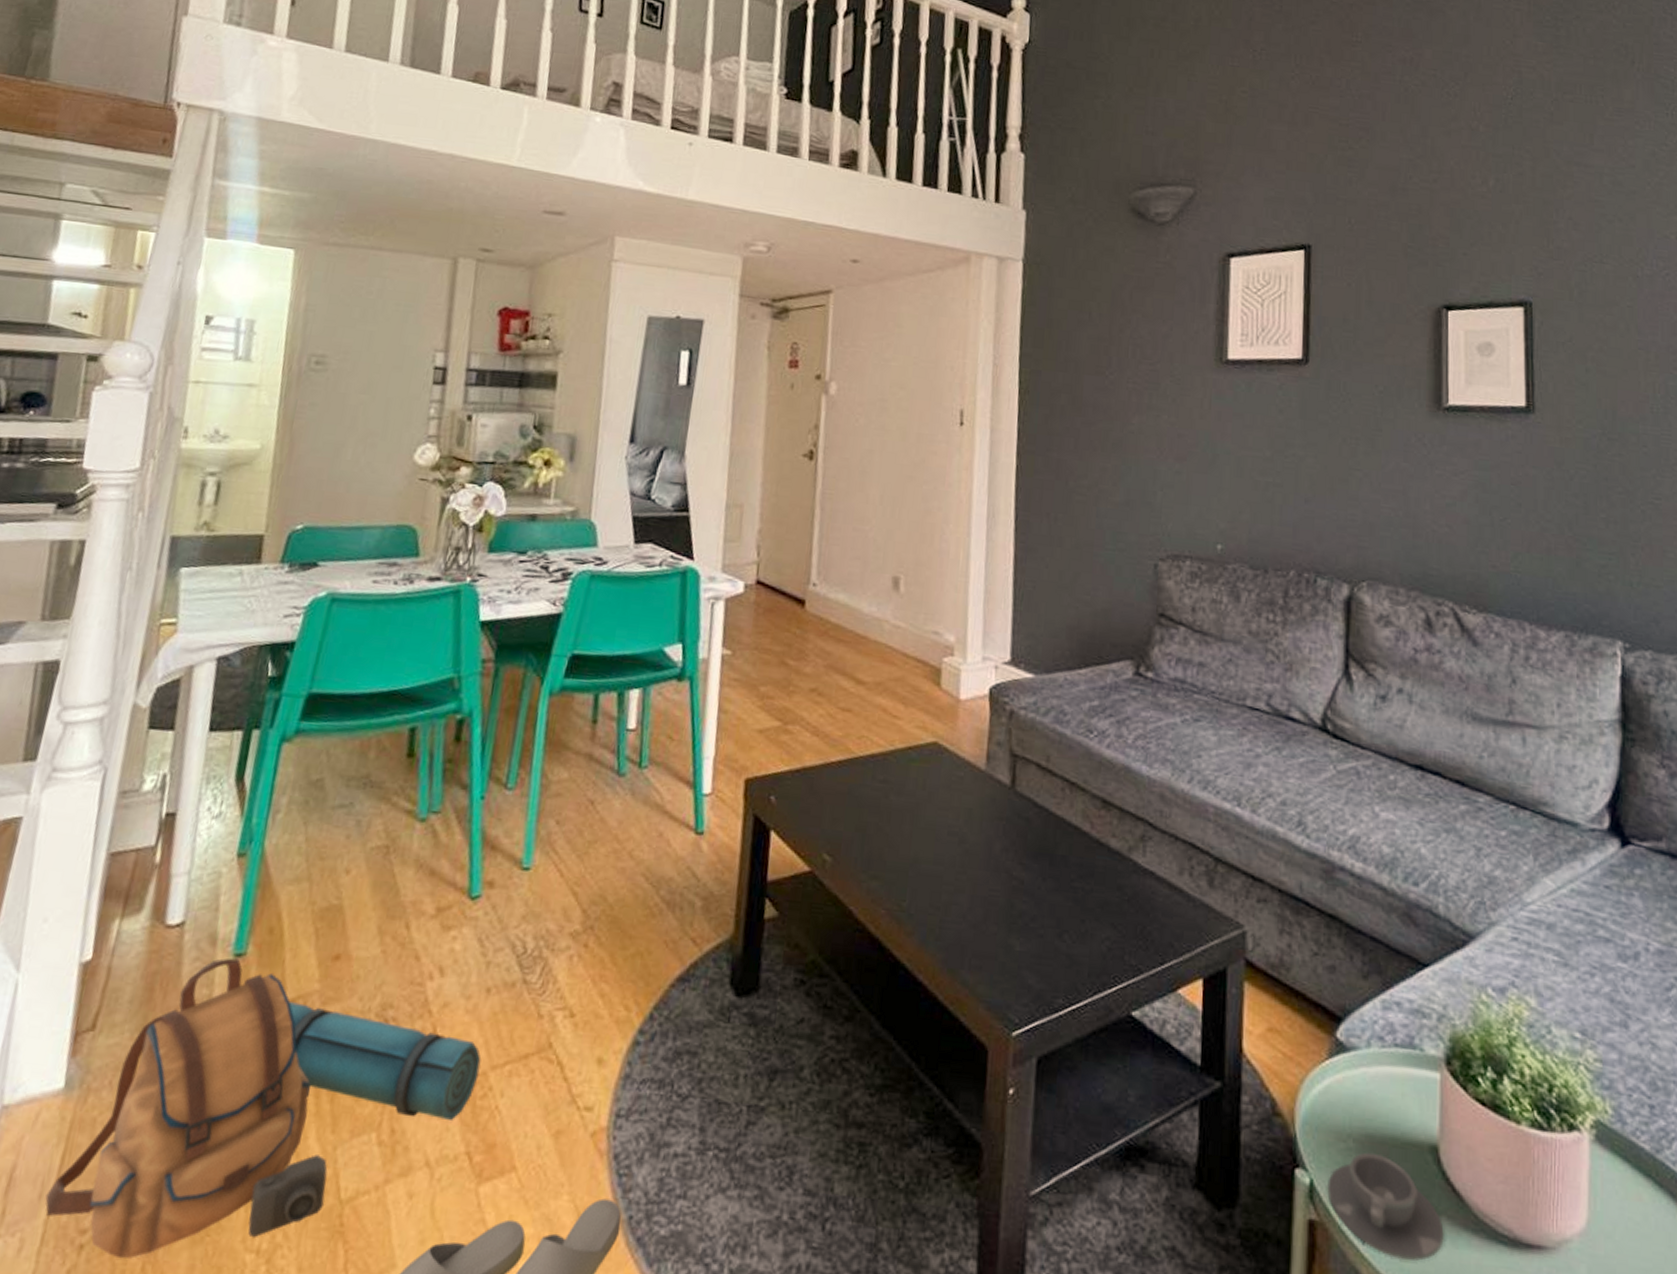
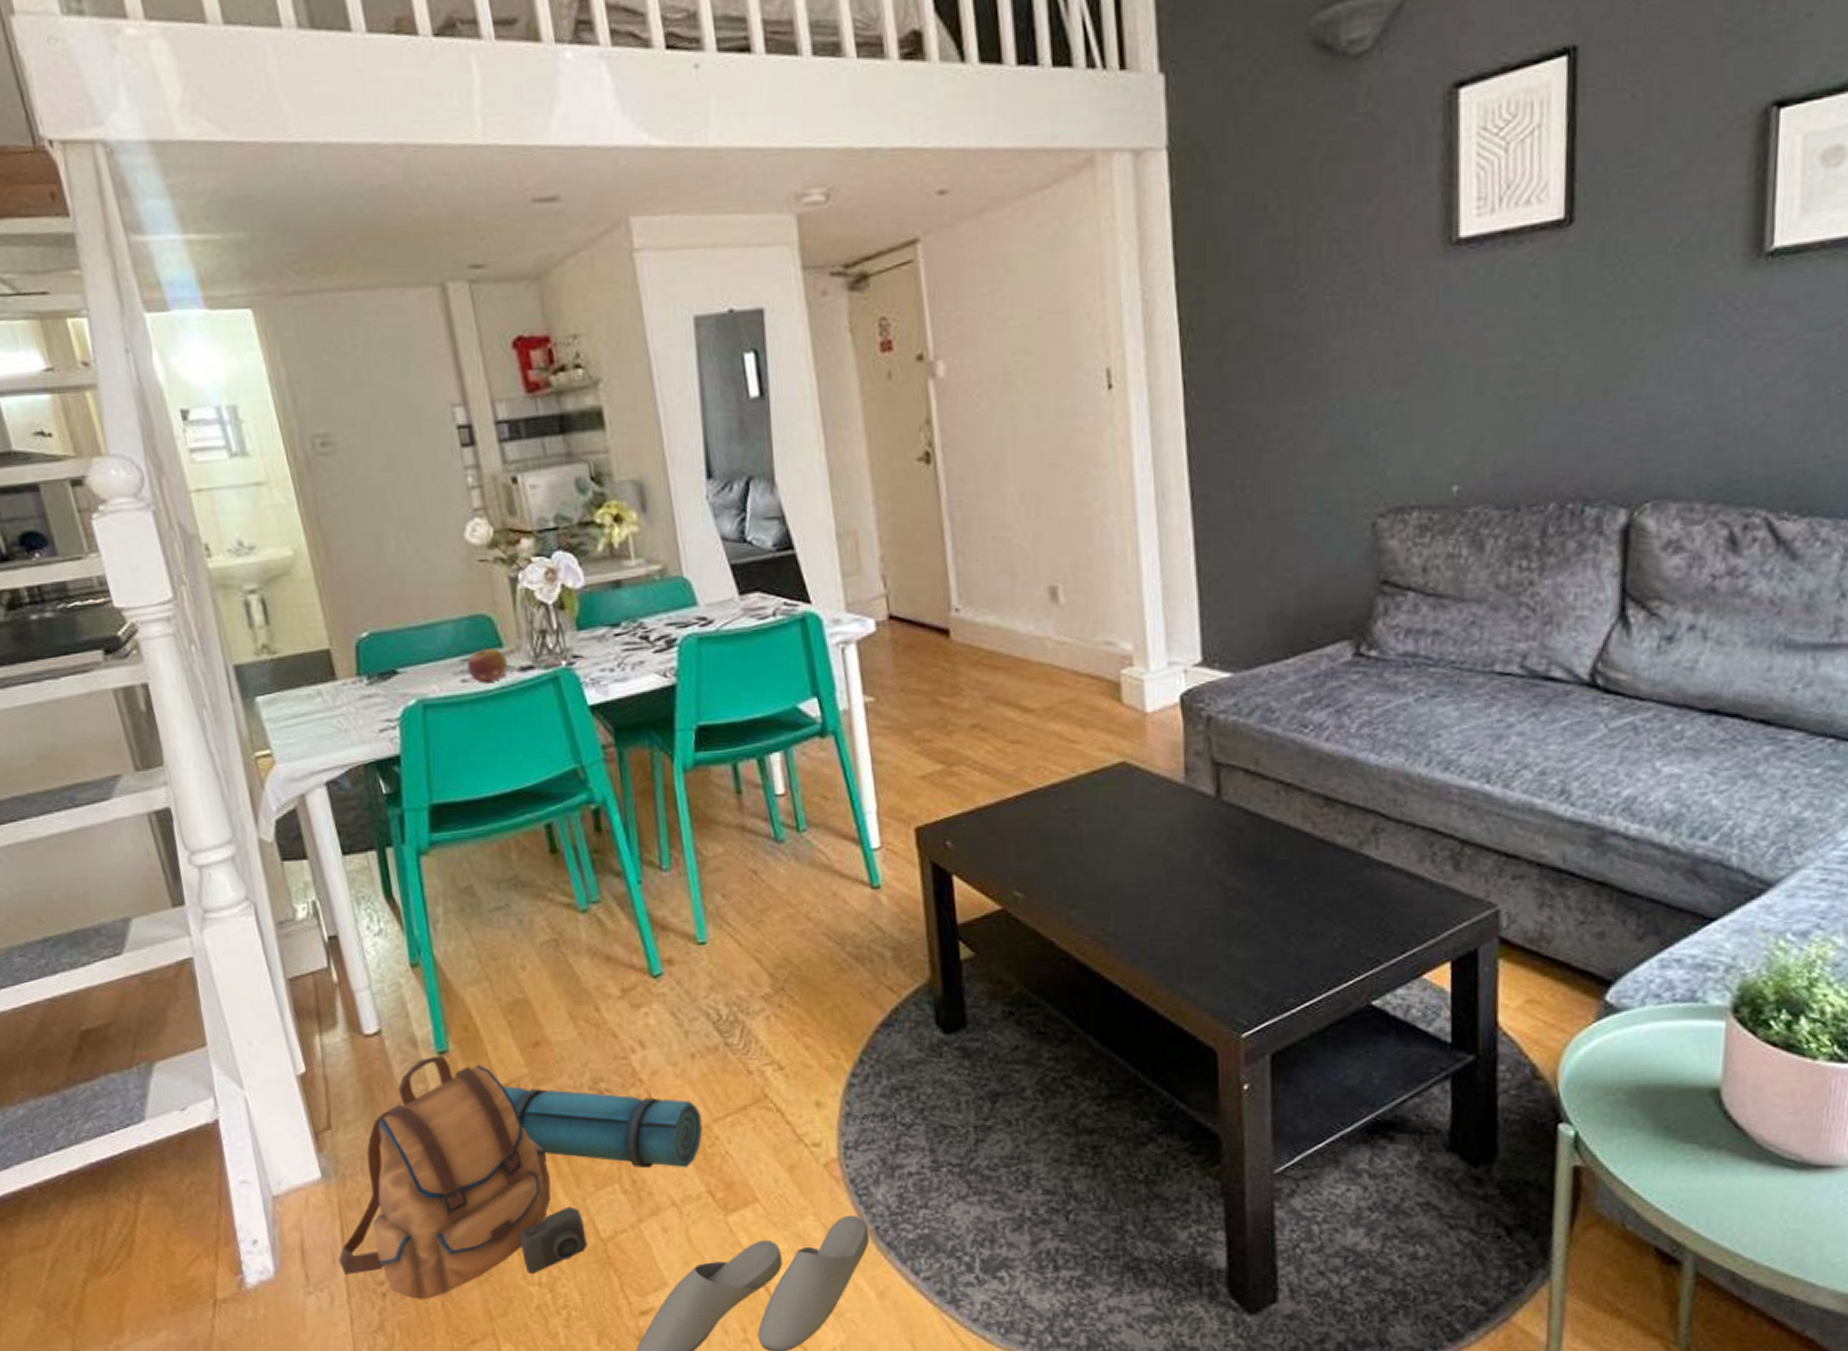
fruit: none [381,556,420,587] -> present [467,649,508,684]
teacup: present [1327,1152,1444,1261] -> none [1594,1101,1723,1190]

